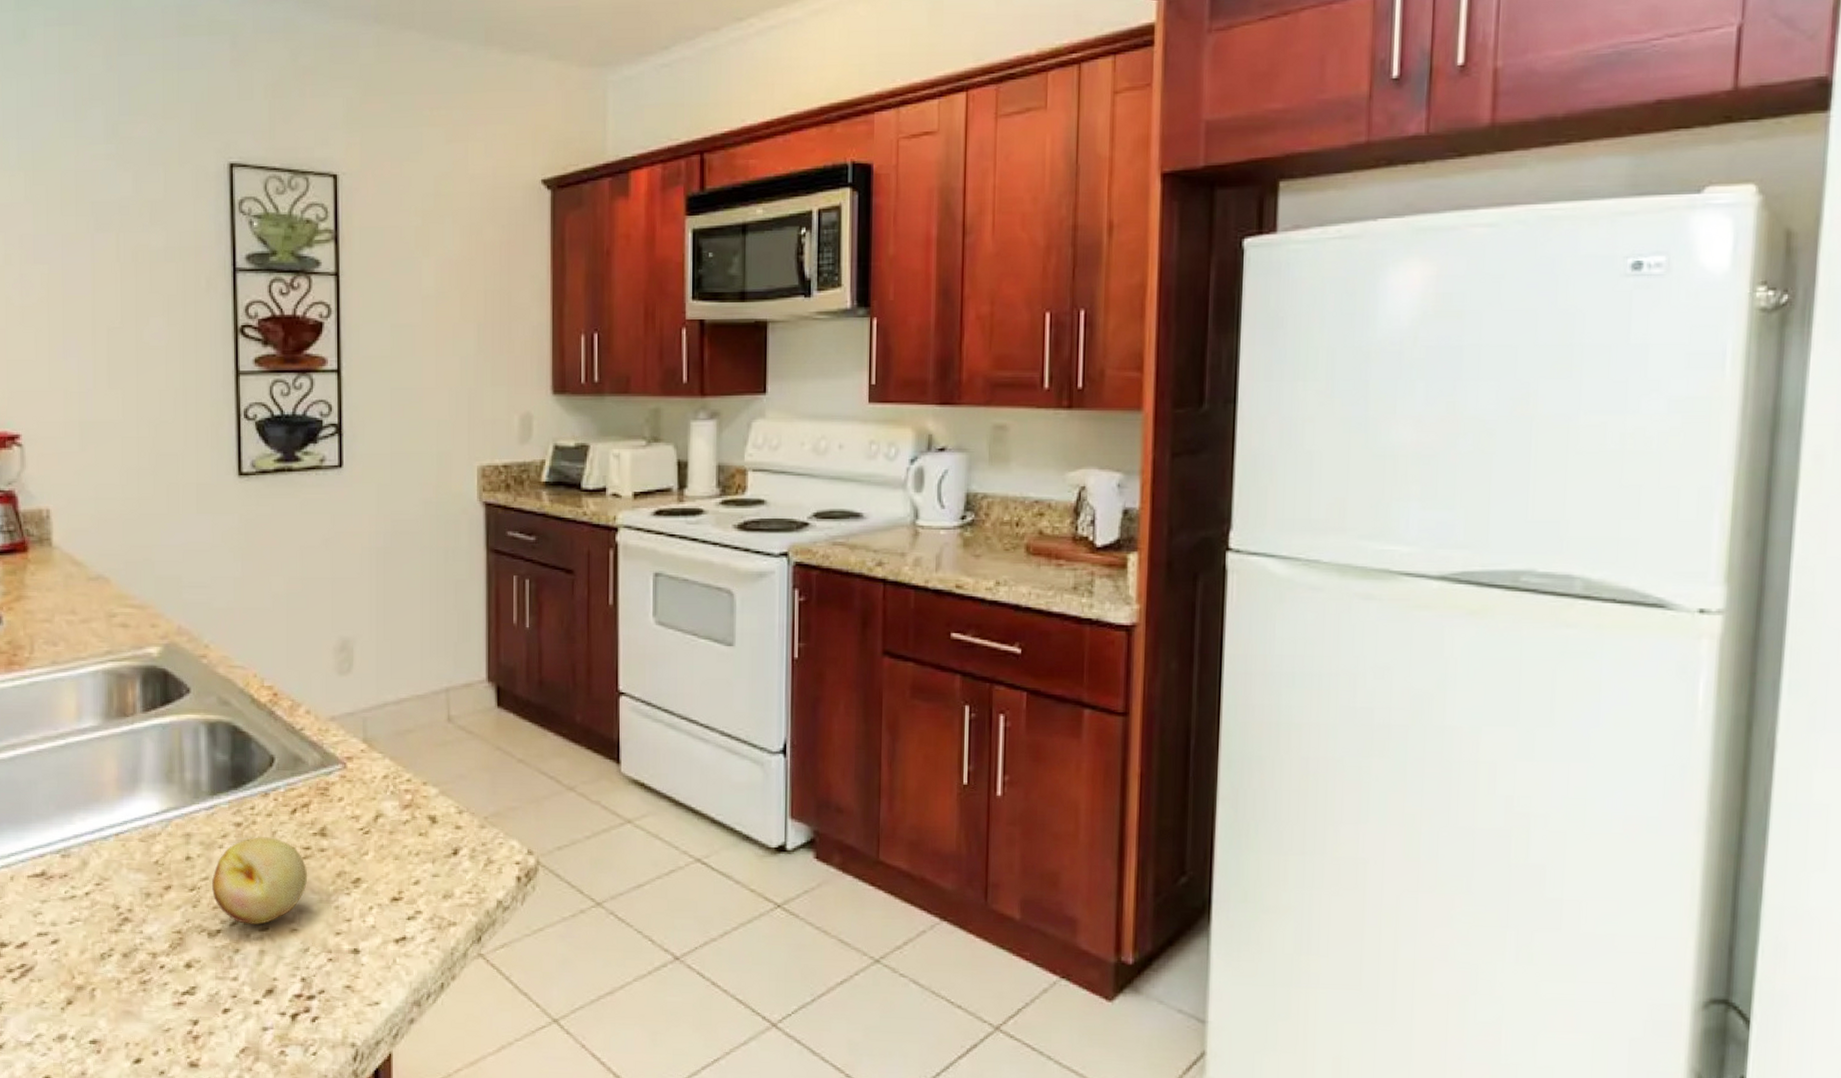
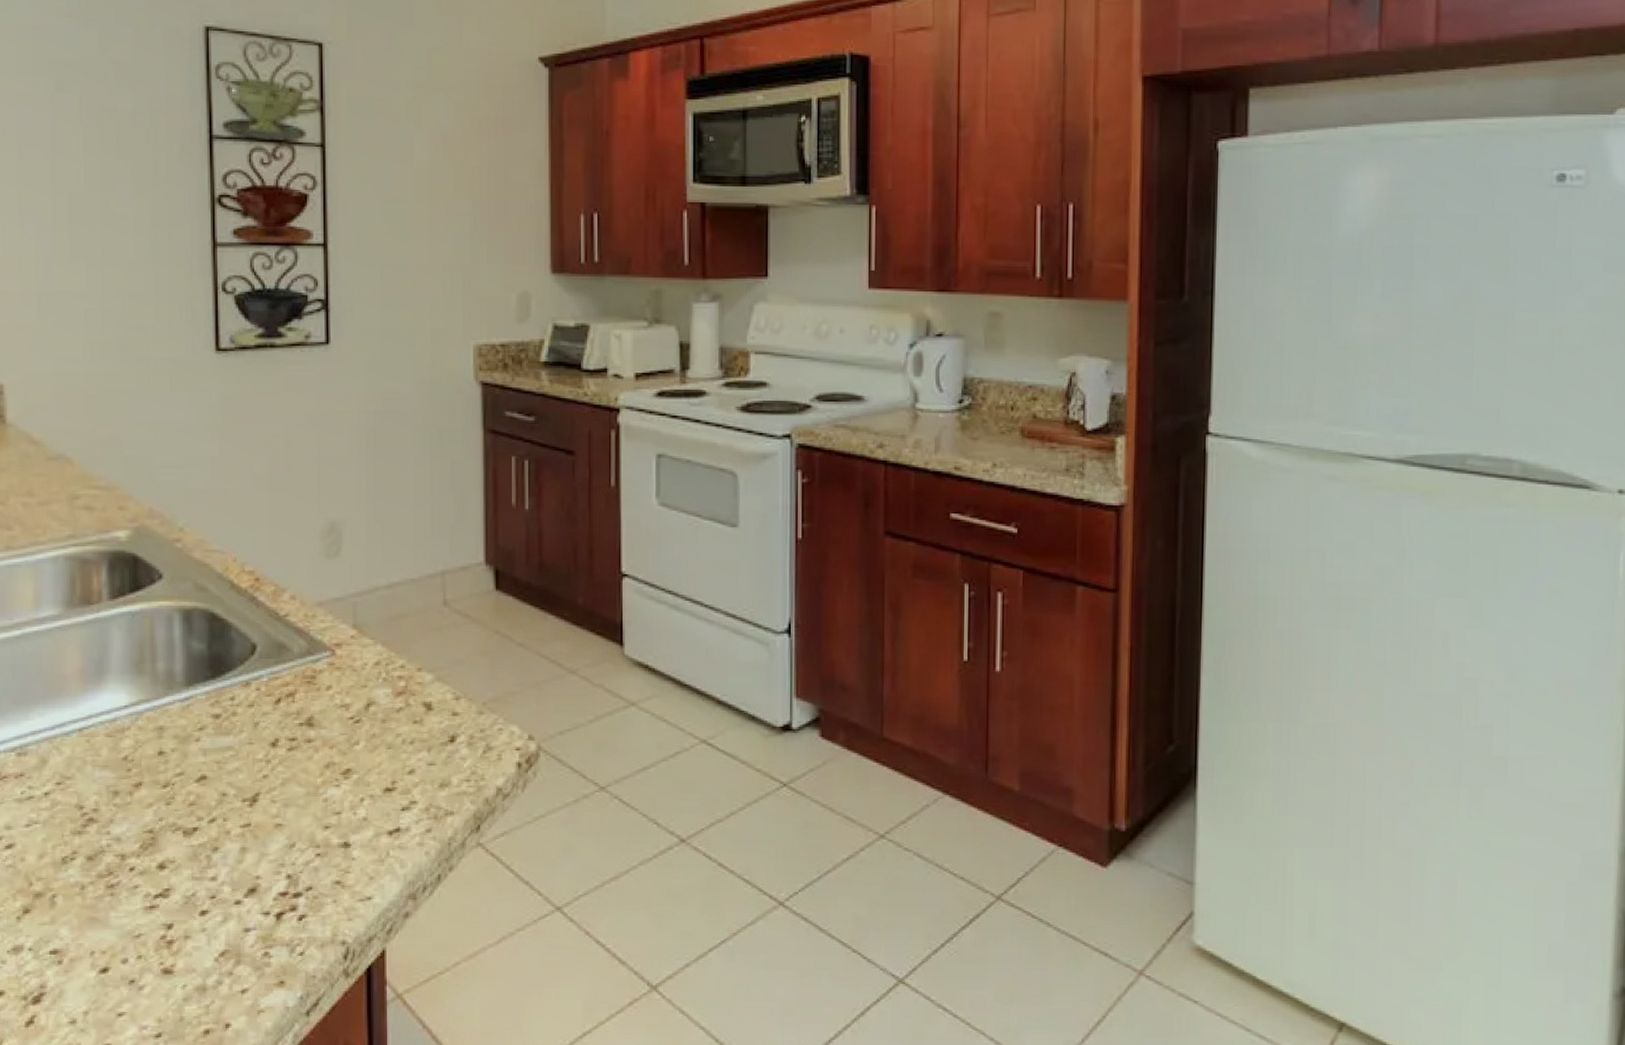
fruit: present [212,837,308,925] -> none [188,729,294,821]

